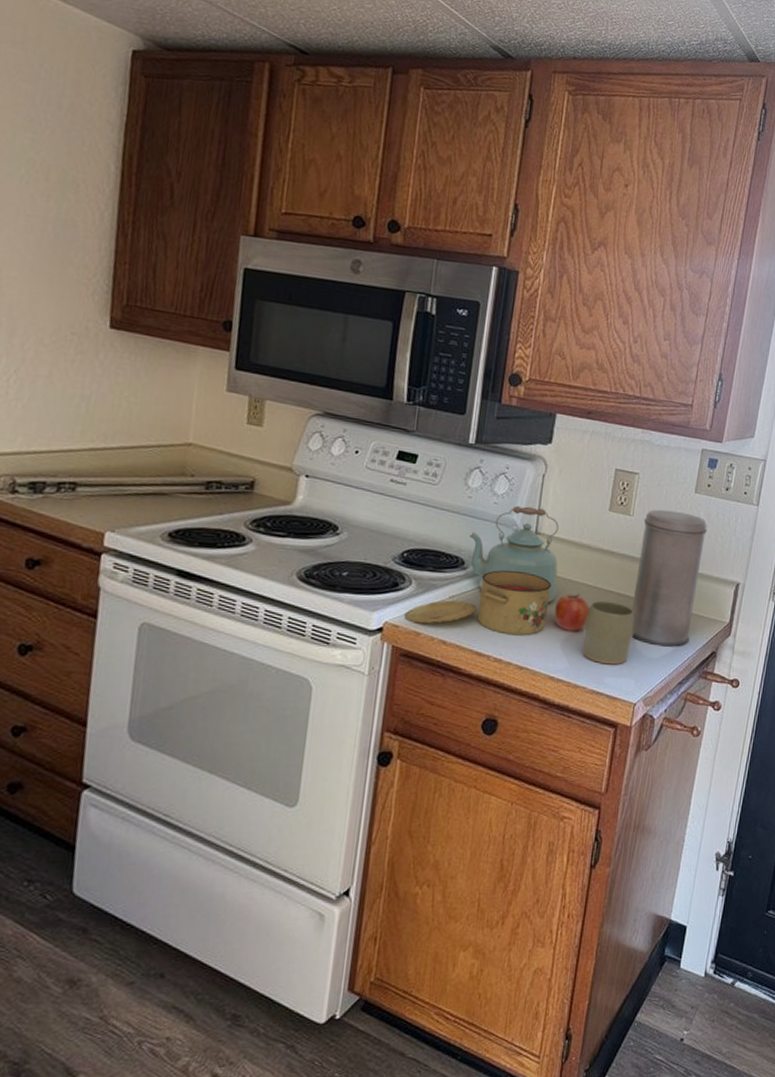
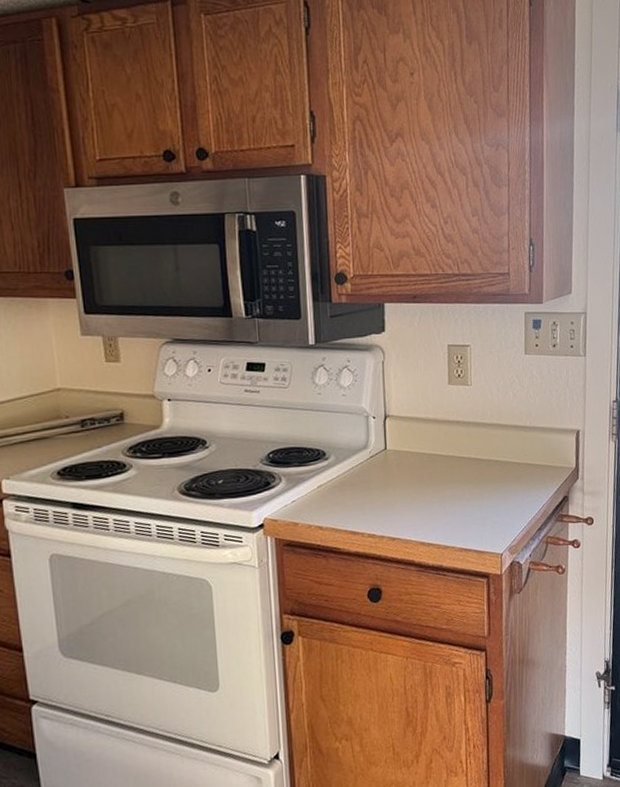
cooking pot: present [404,570,551,636] -> none [280,453,409,515]
kettle: present [469,505,559,603] -> none [325,392,415,477]
fruit: present [554,593,590,631] -> none [414,464,447,499]
mug: present [582,600,635,665] -> none [443,466,491,524]
canister: present [631,509,707,647] -> none [482,374,542,499]

